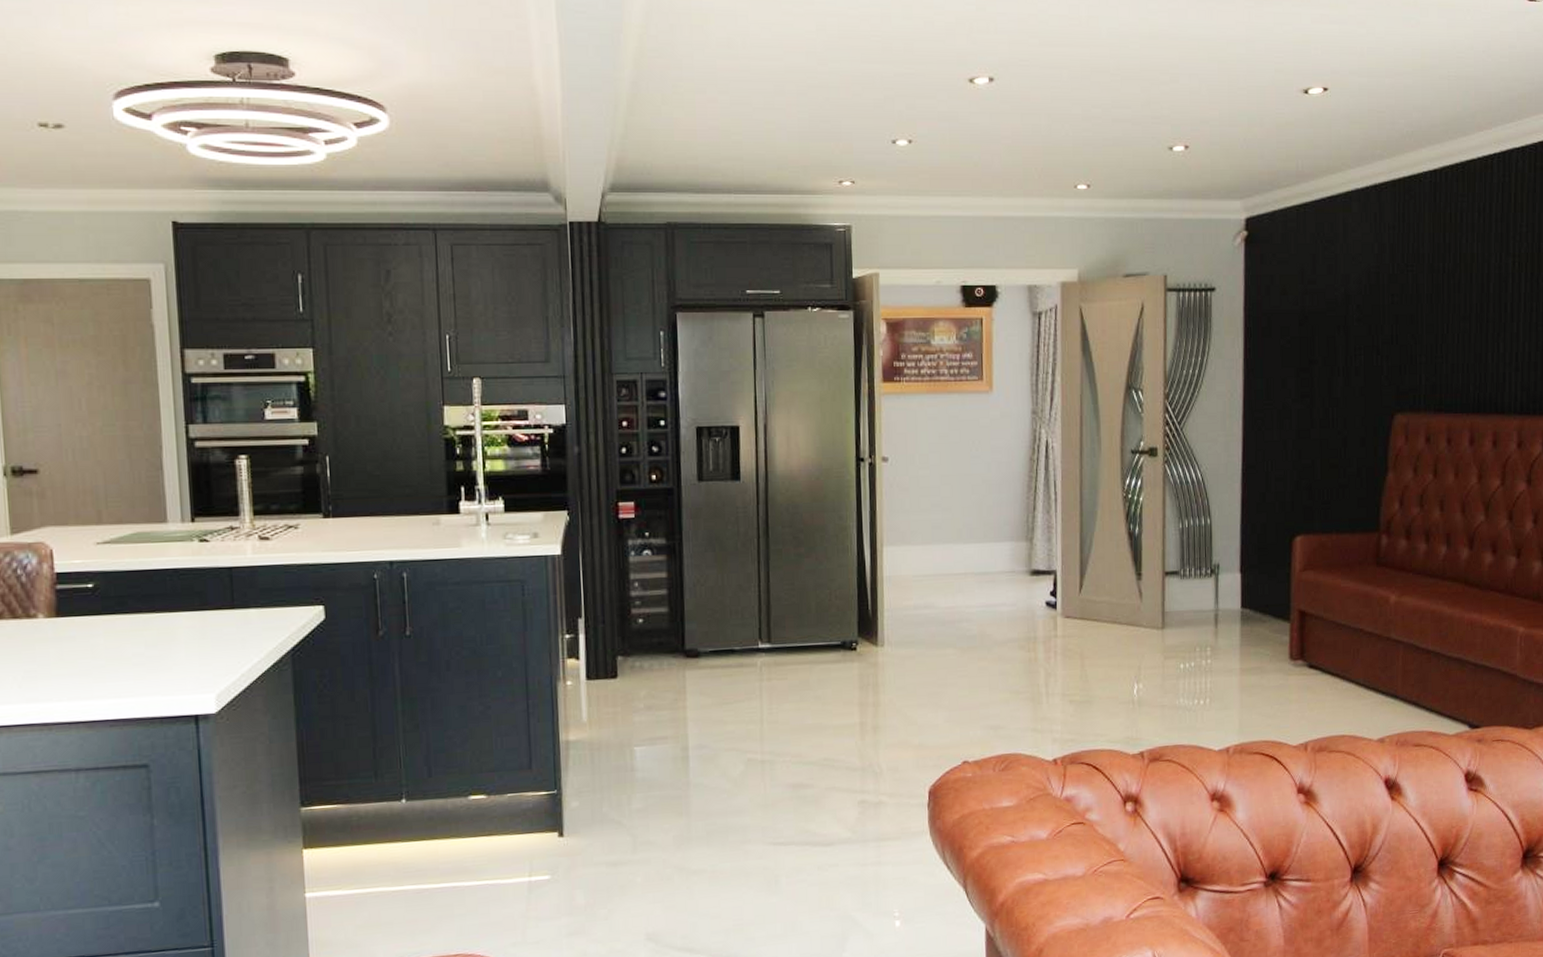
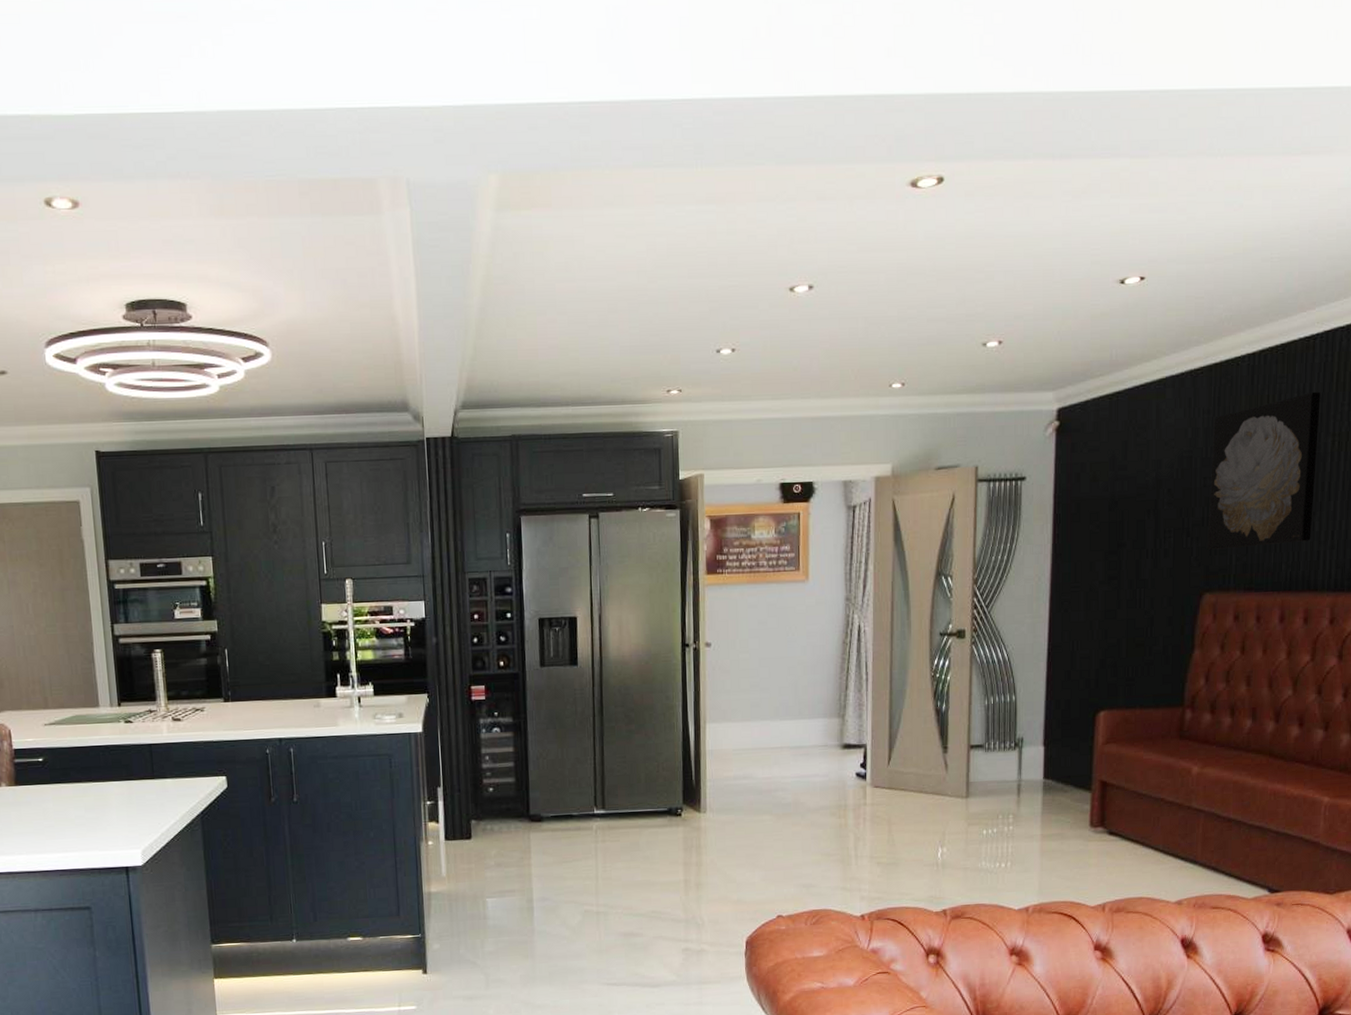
wall art: none [1396,211,1500,369] -> present [1206,391,1321,550]

